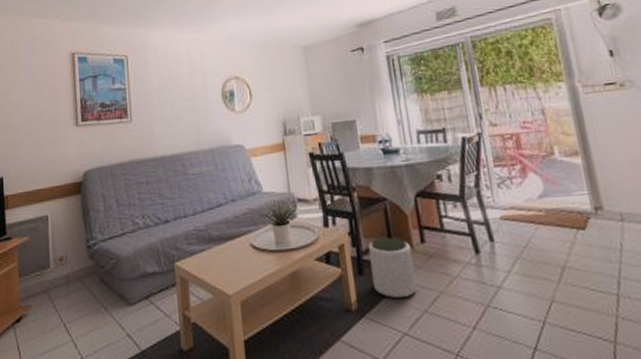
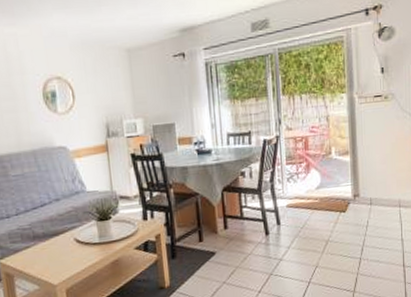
plant pot: present [368,237,418,299] -> none [181,226,219,275]

